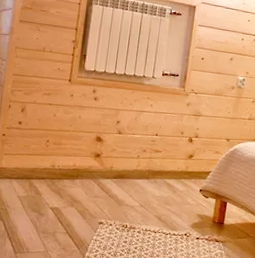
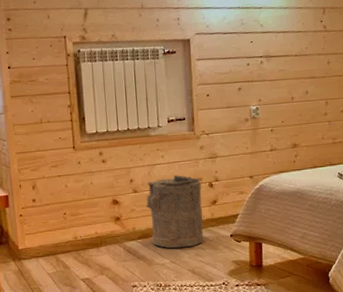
laundry hamper: none [126,125,182,195] -> present [145,175,204,249]

